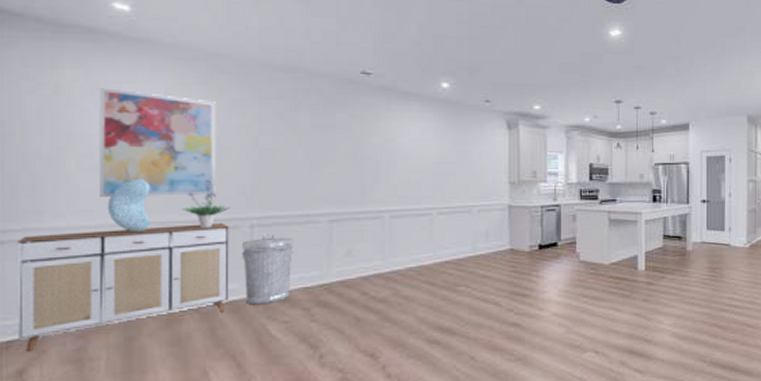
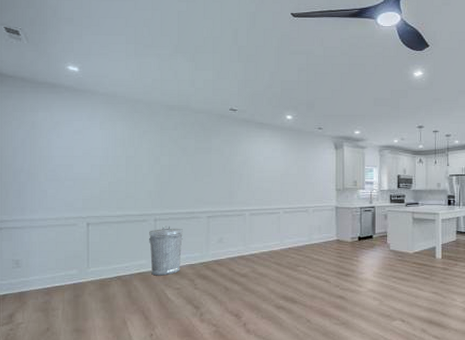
sideboard: present [16,222,229,353] -> none [9,217,141,303]
wall art: present [99,88,216,197] -> none [59,124,132,199]
decorative sculpture: present [107,178,151,233] -> none [64,186,91,223]
potted plant: present [182,180,231,227] -> none [110,187,142,220]

